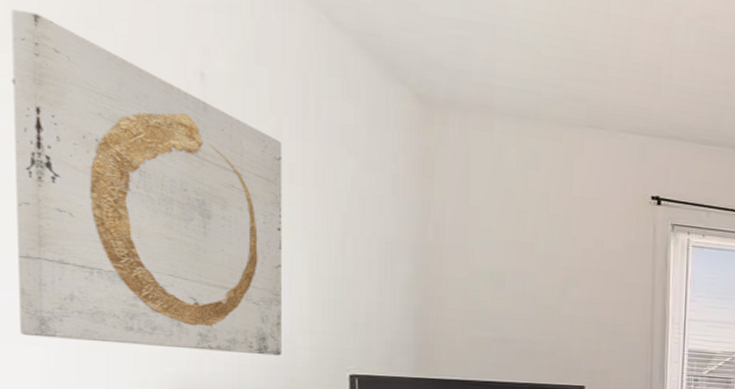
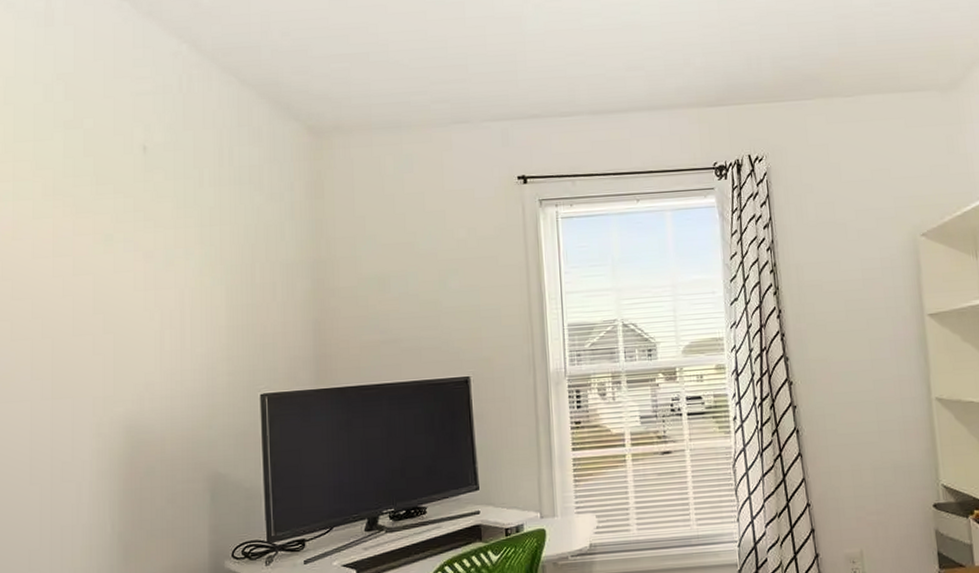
wall art: present [11,9,283,356] -> none [12,126,205,395]

